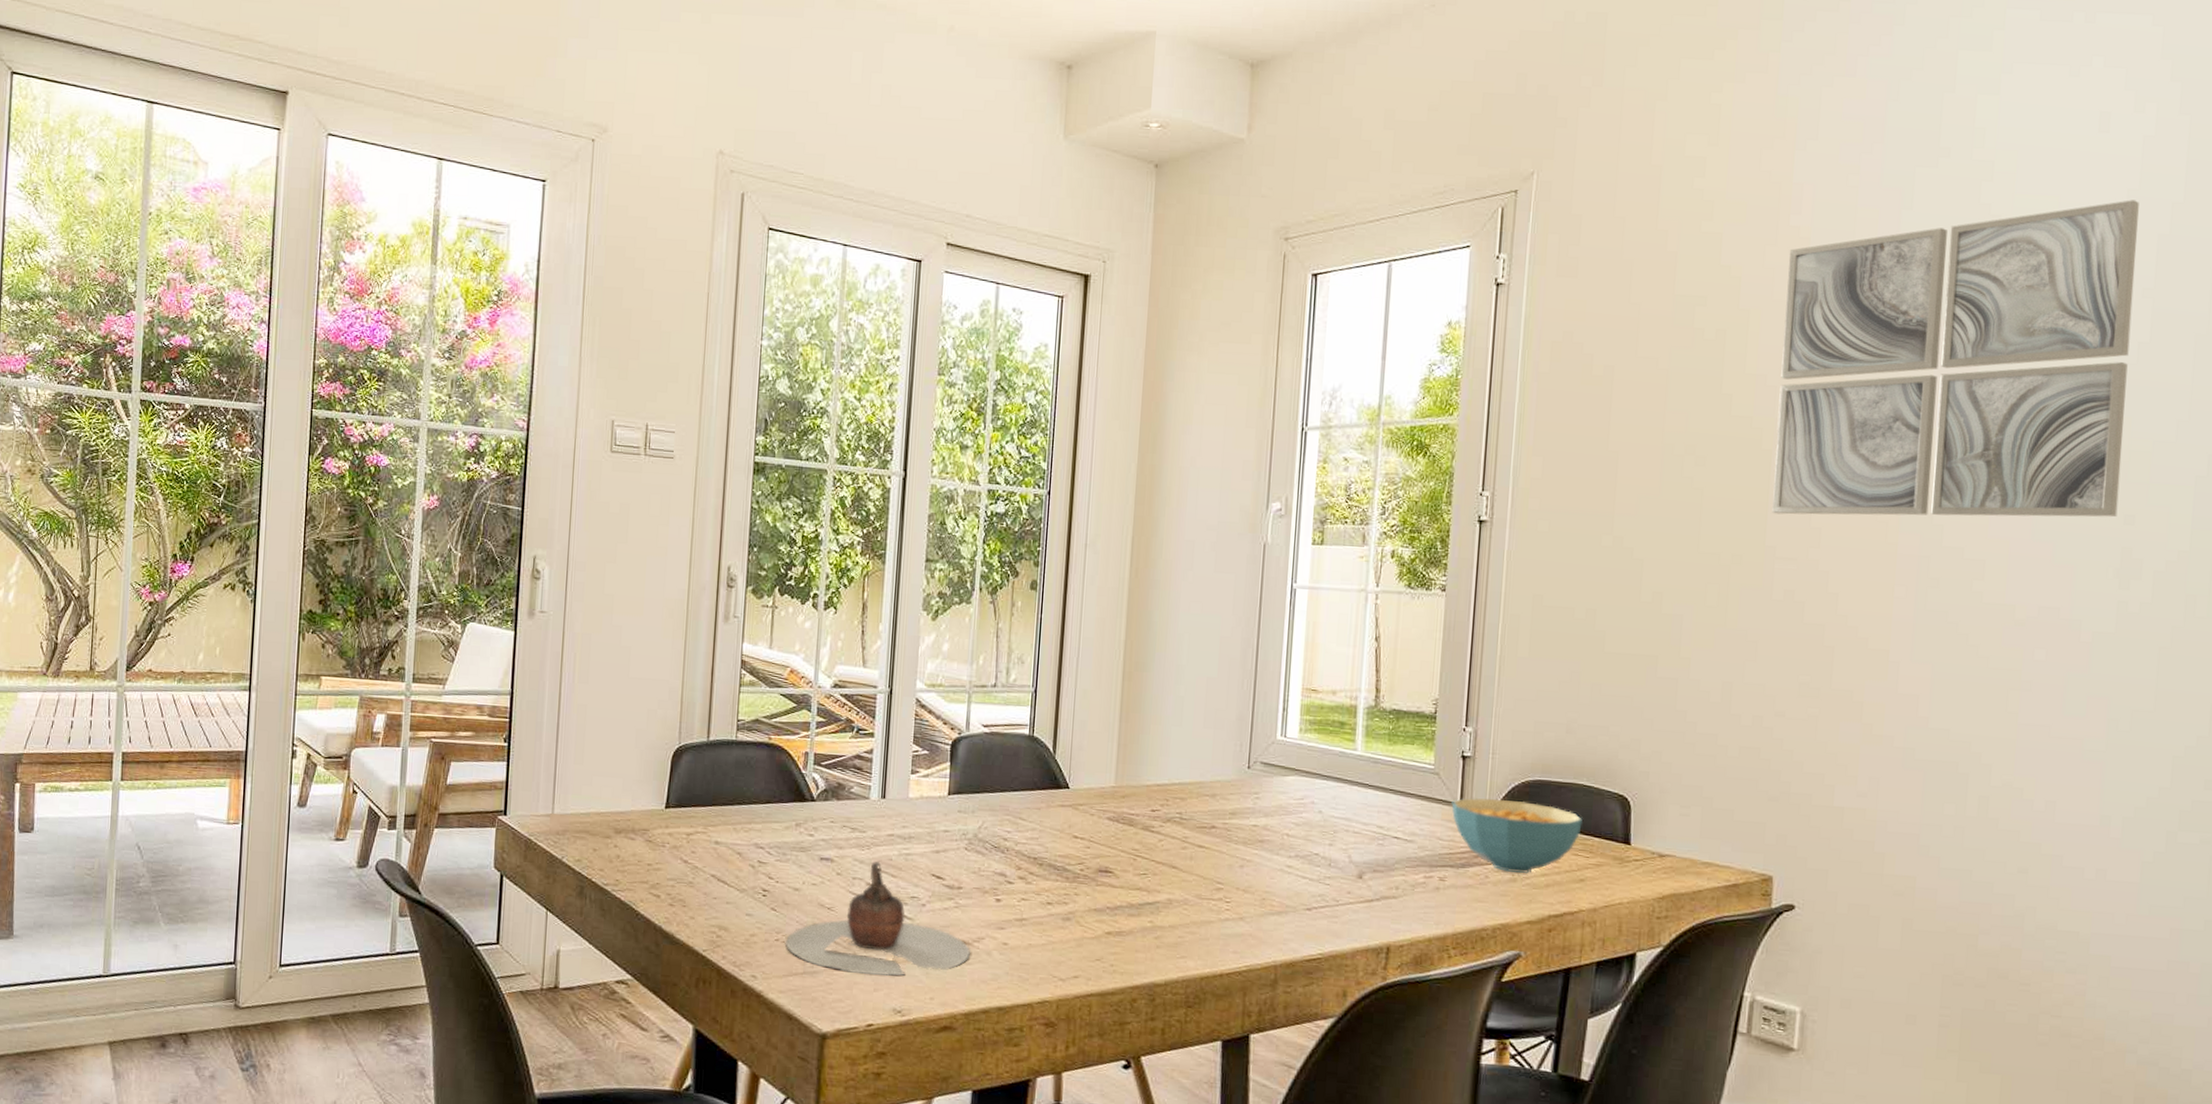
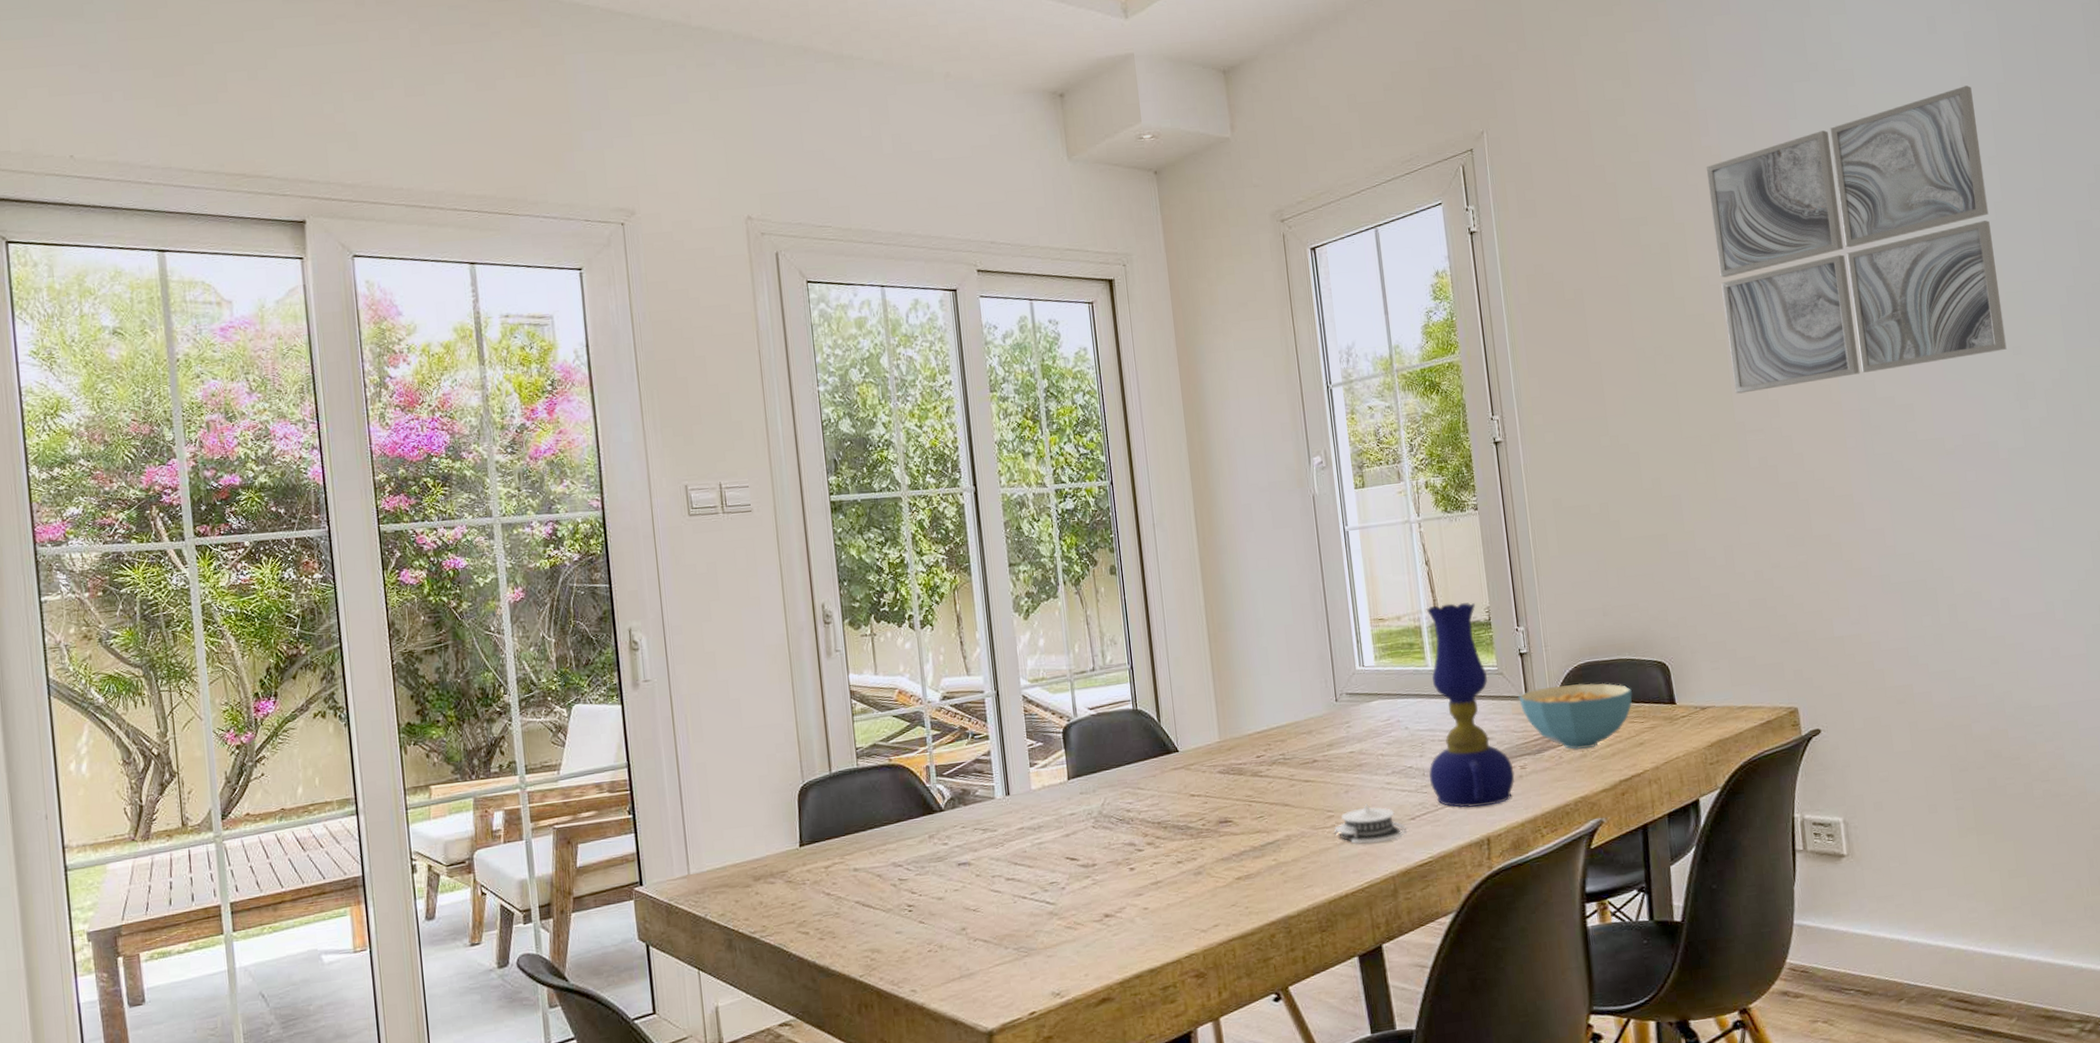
teapot: present [786,861,970,977] -> none [938,855,1115,968]
architectural model: none [1219,883,1300,928] -> present [1334,803,1407,845]
oil lamp: none [1335,687,1431,913] -> present [1426,602,1515,808]

